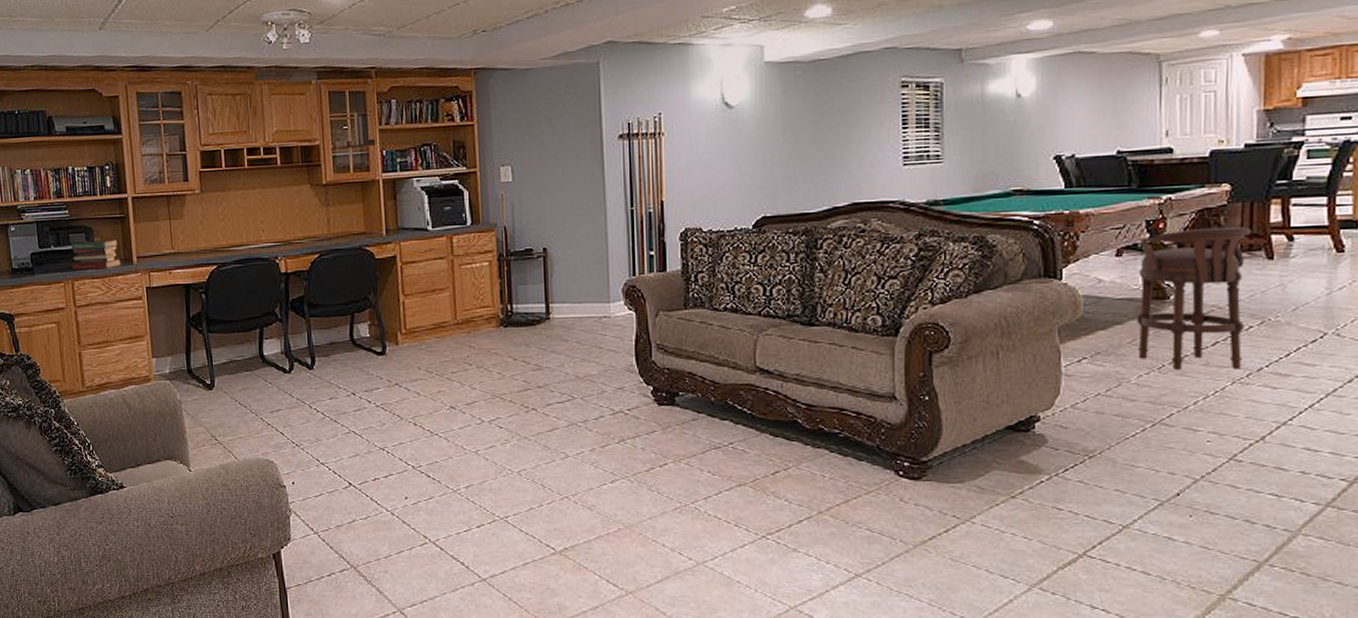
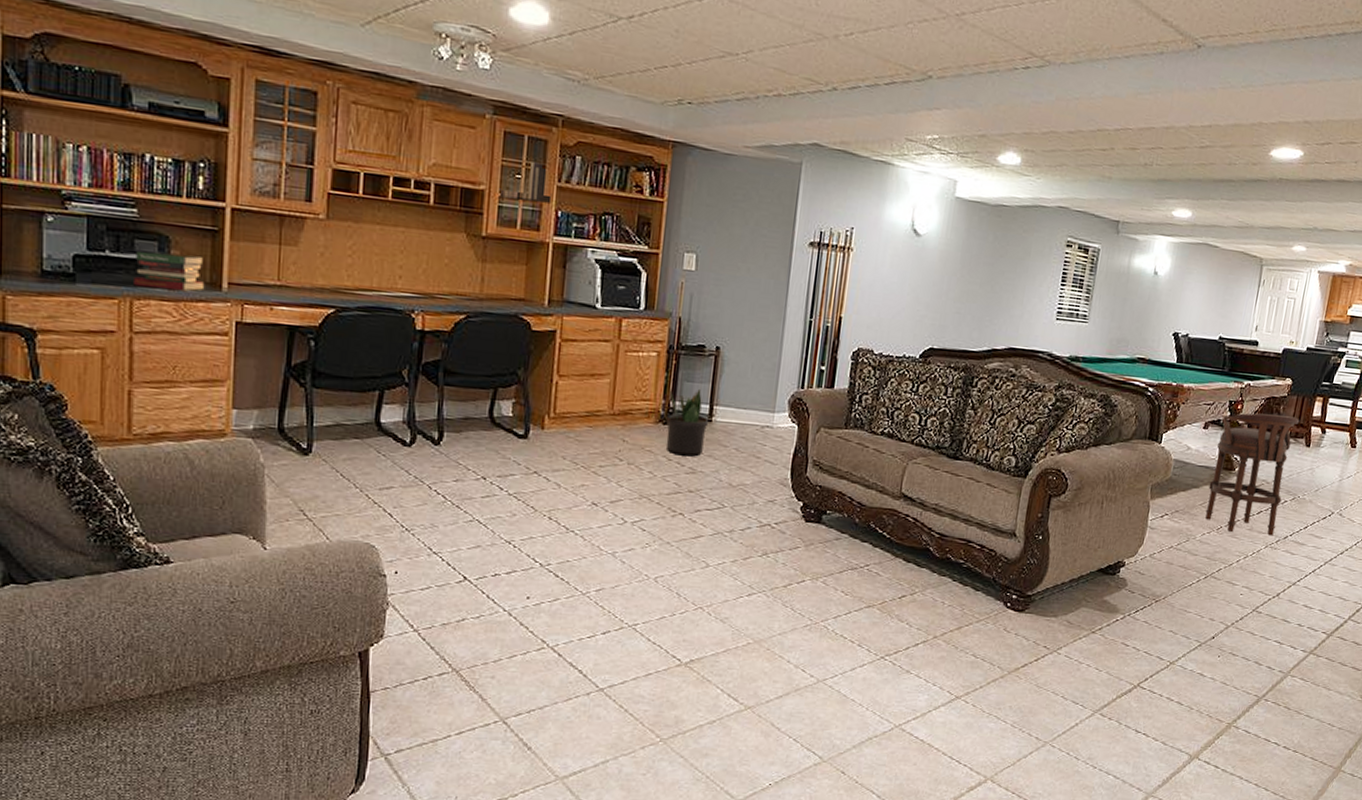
planter: none [504,291,547,355] -> present [665,387,709,457]

